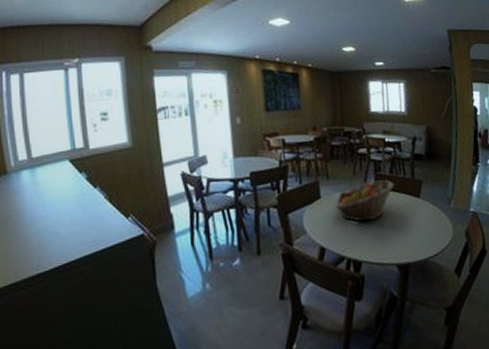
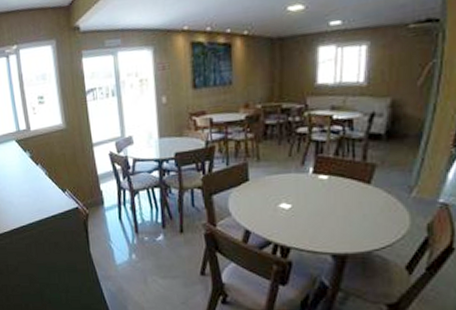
fruit basket: present [335,180,395,222] -> none [264,163,339,207]

